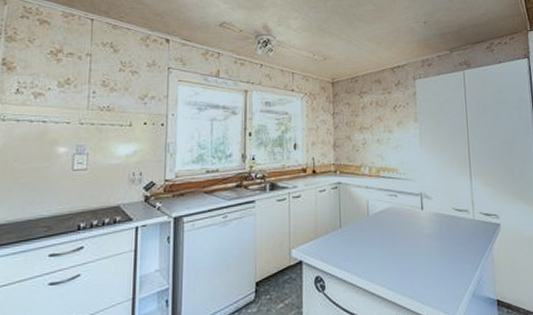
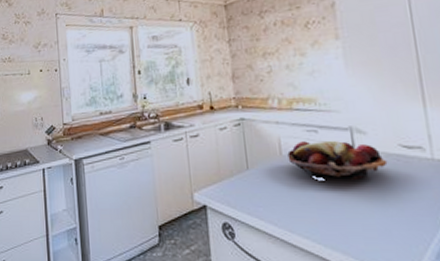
fruit basket: none [373,204,445,236] -> present [287,141,388,180]

